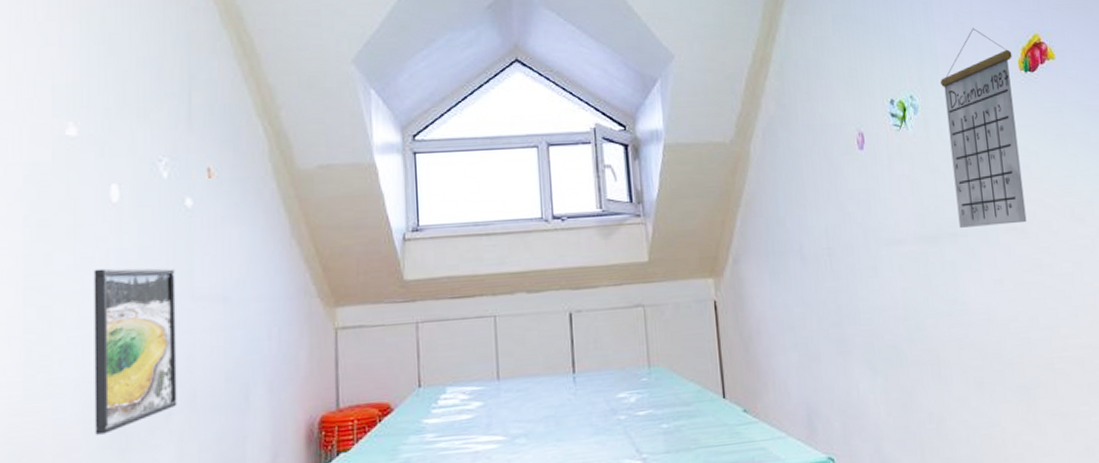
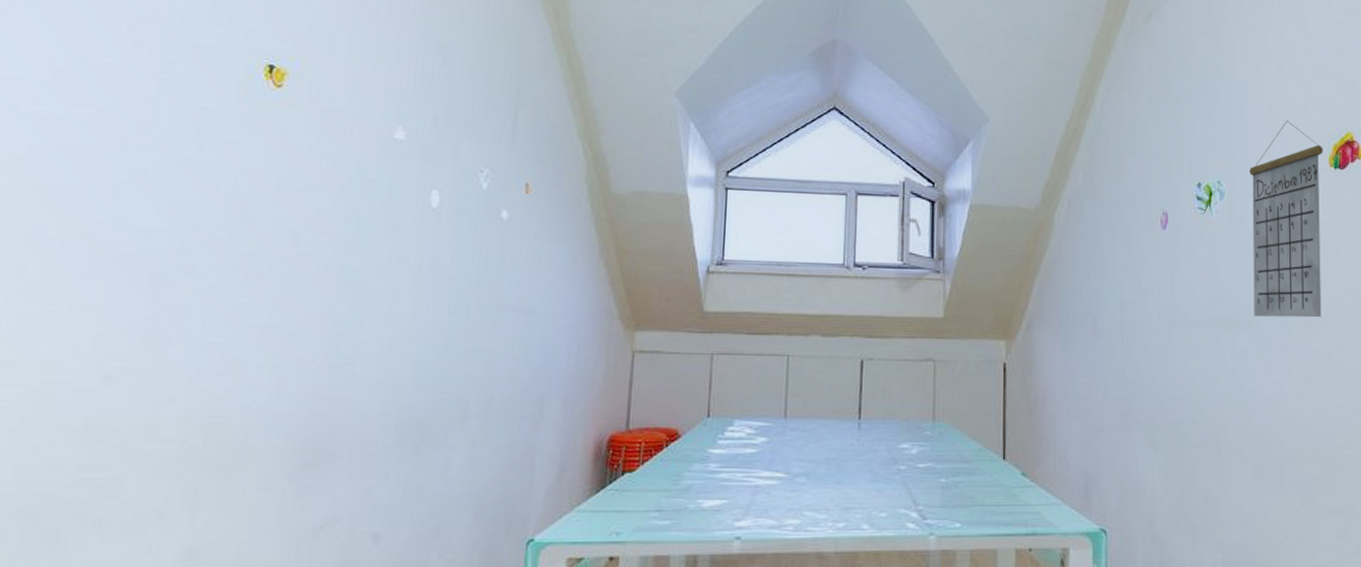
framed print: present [93,268,177,435] -> none [392,270,485,430]

